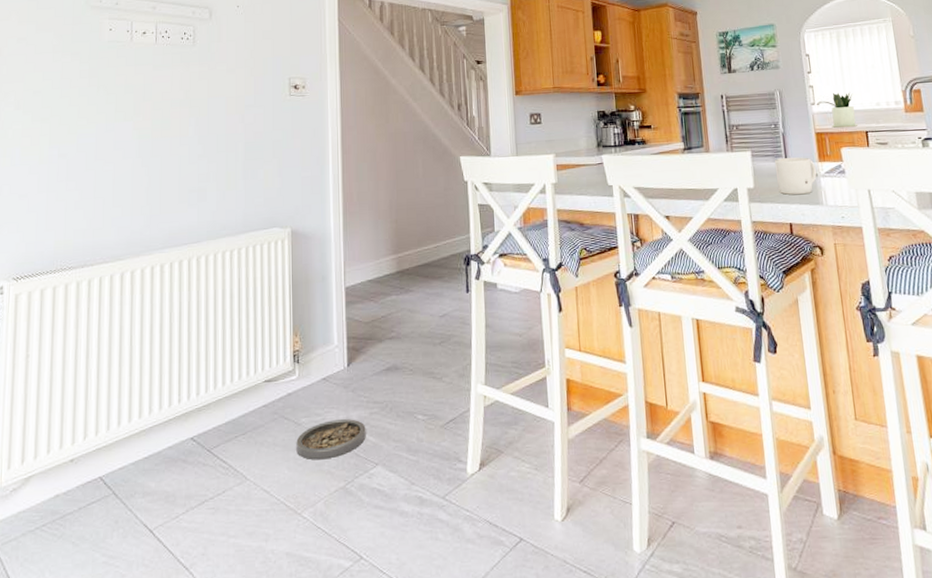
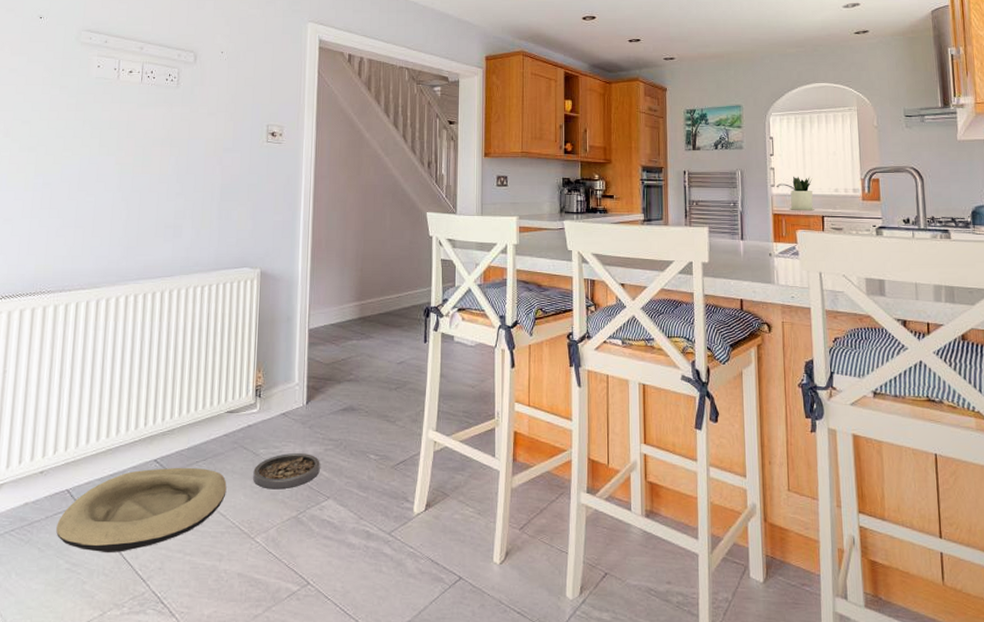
dog bed: none [90,443,269,542] -> present [56,467,227,553]
mug: present [774,157,817,195] -> none [730,236,770,273]

